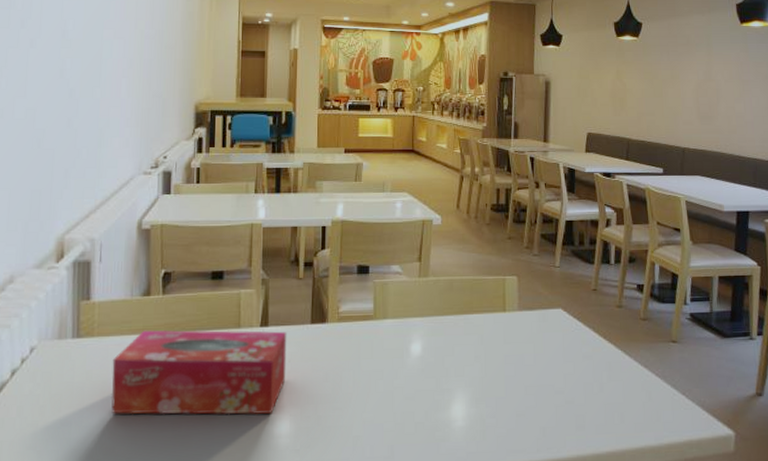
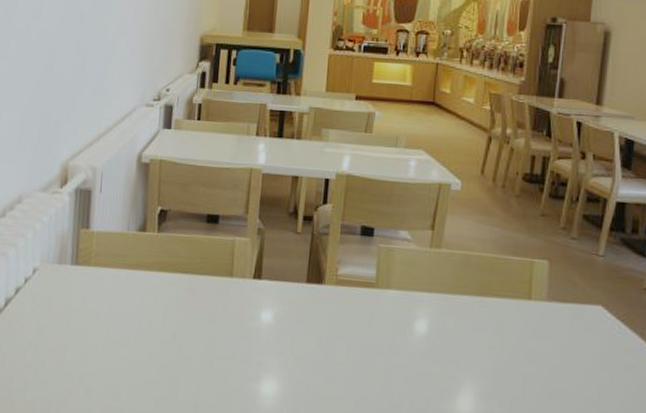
tissue box: present [111,329,287,415] -> none [103,266,280,371]

